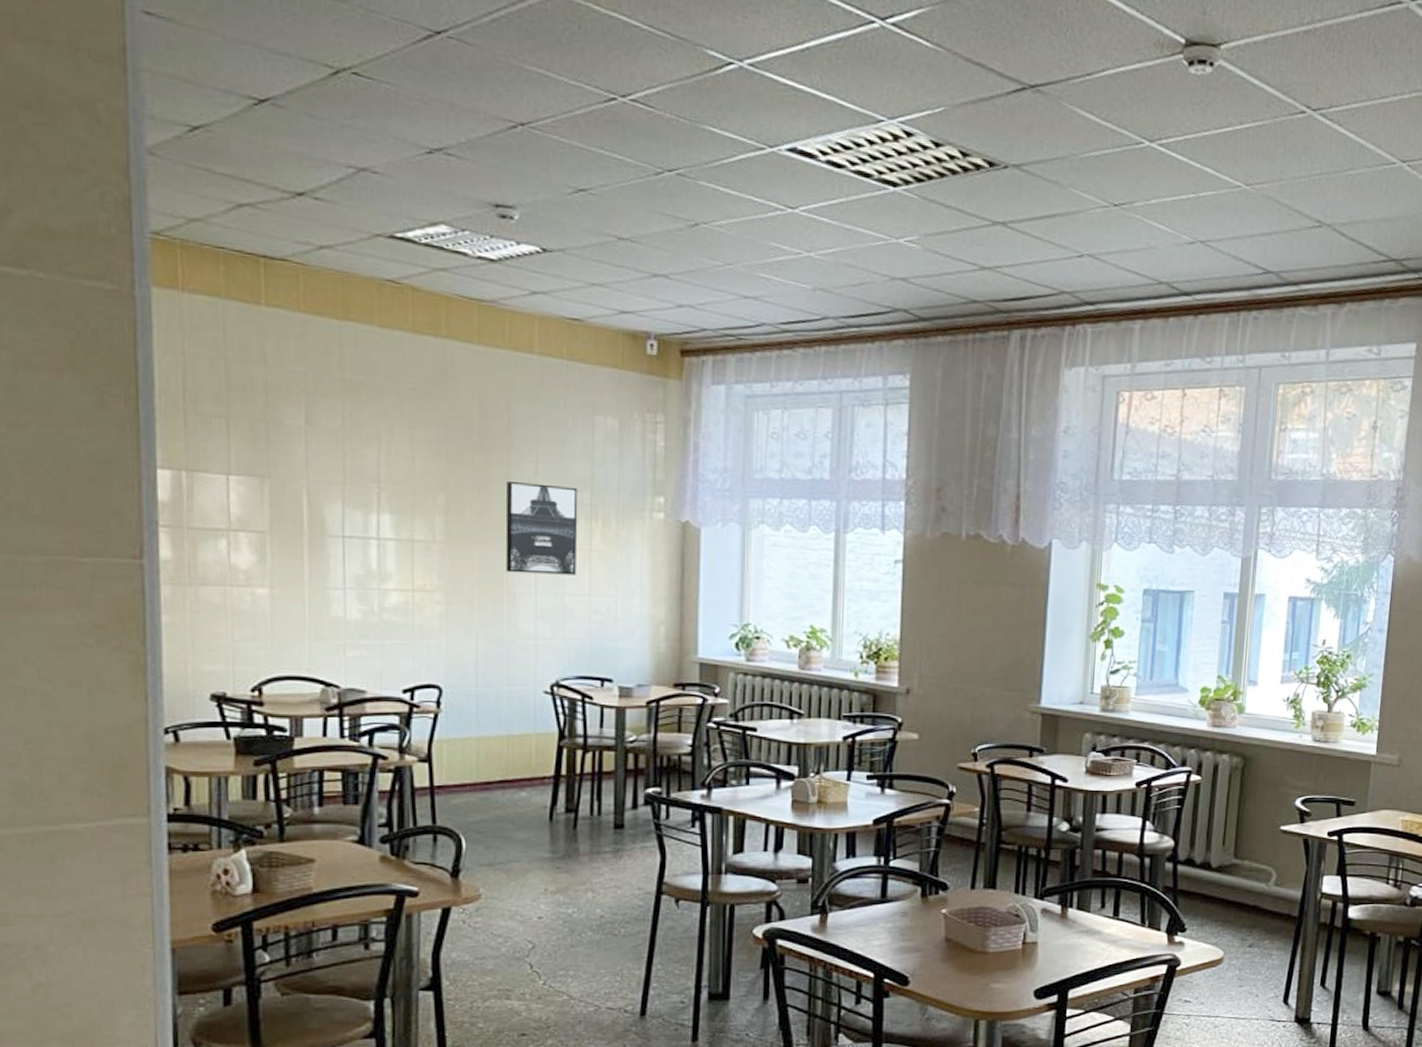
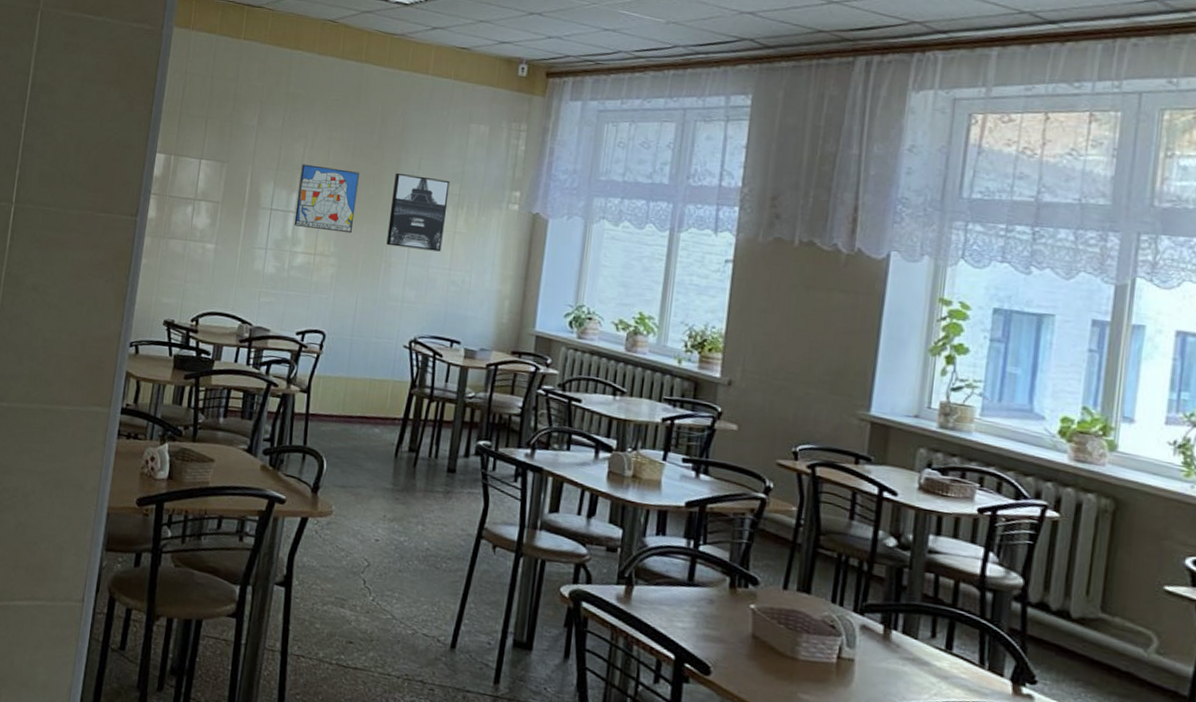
wall art: none [378,475,460,561] -> present [294,164,360,234]

